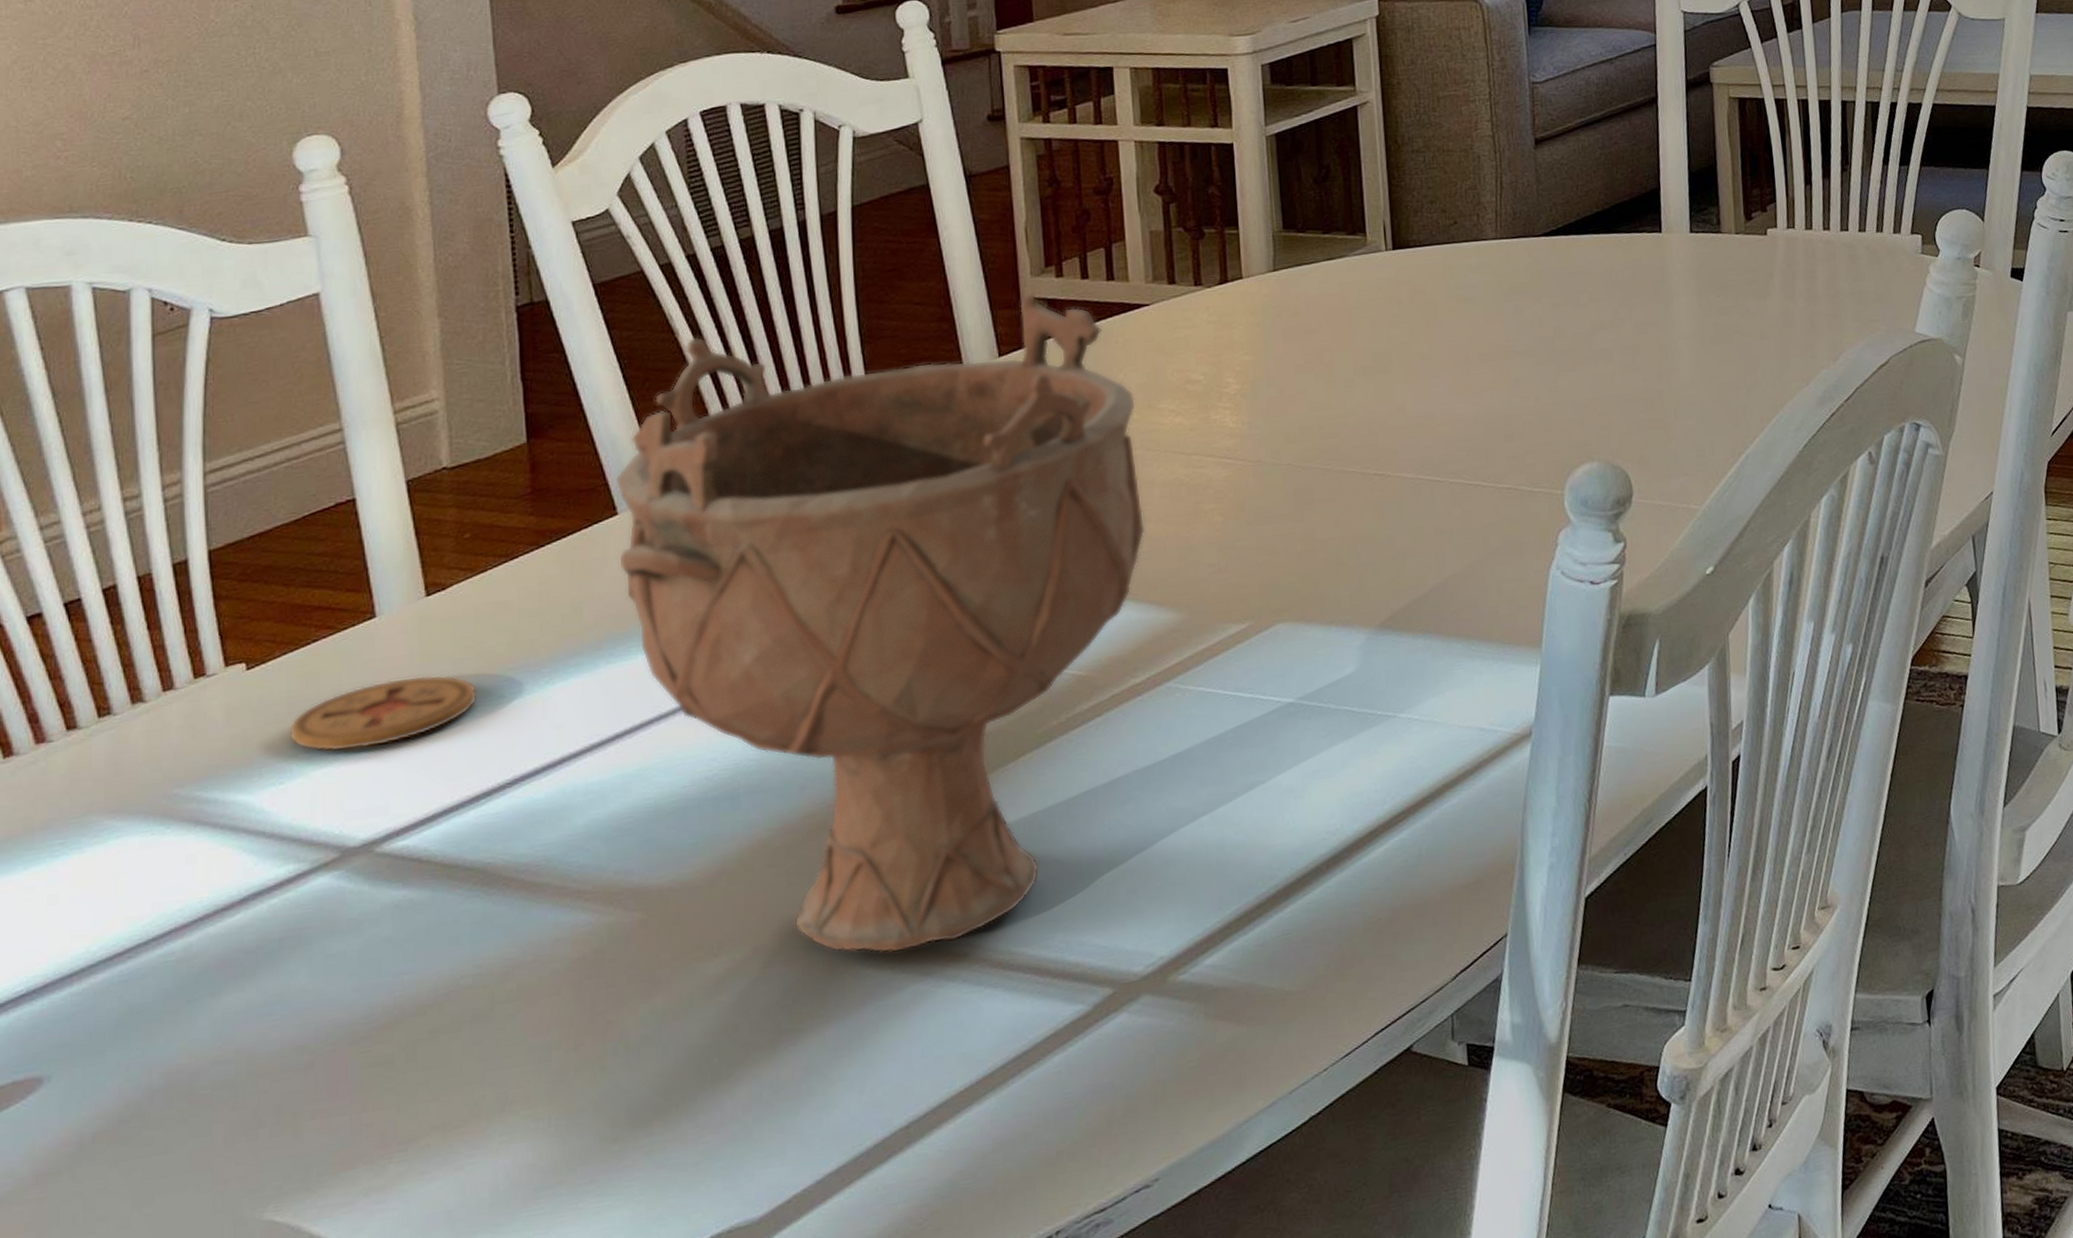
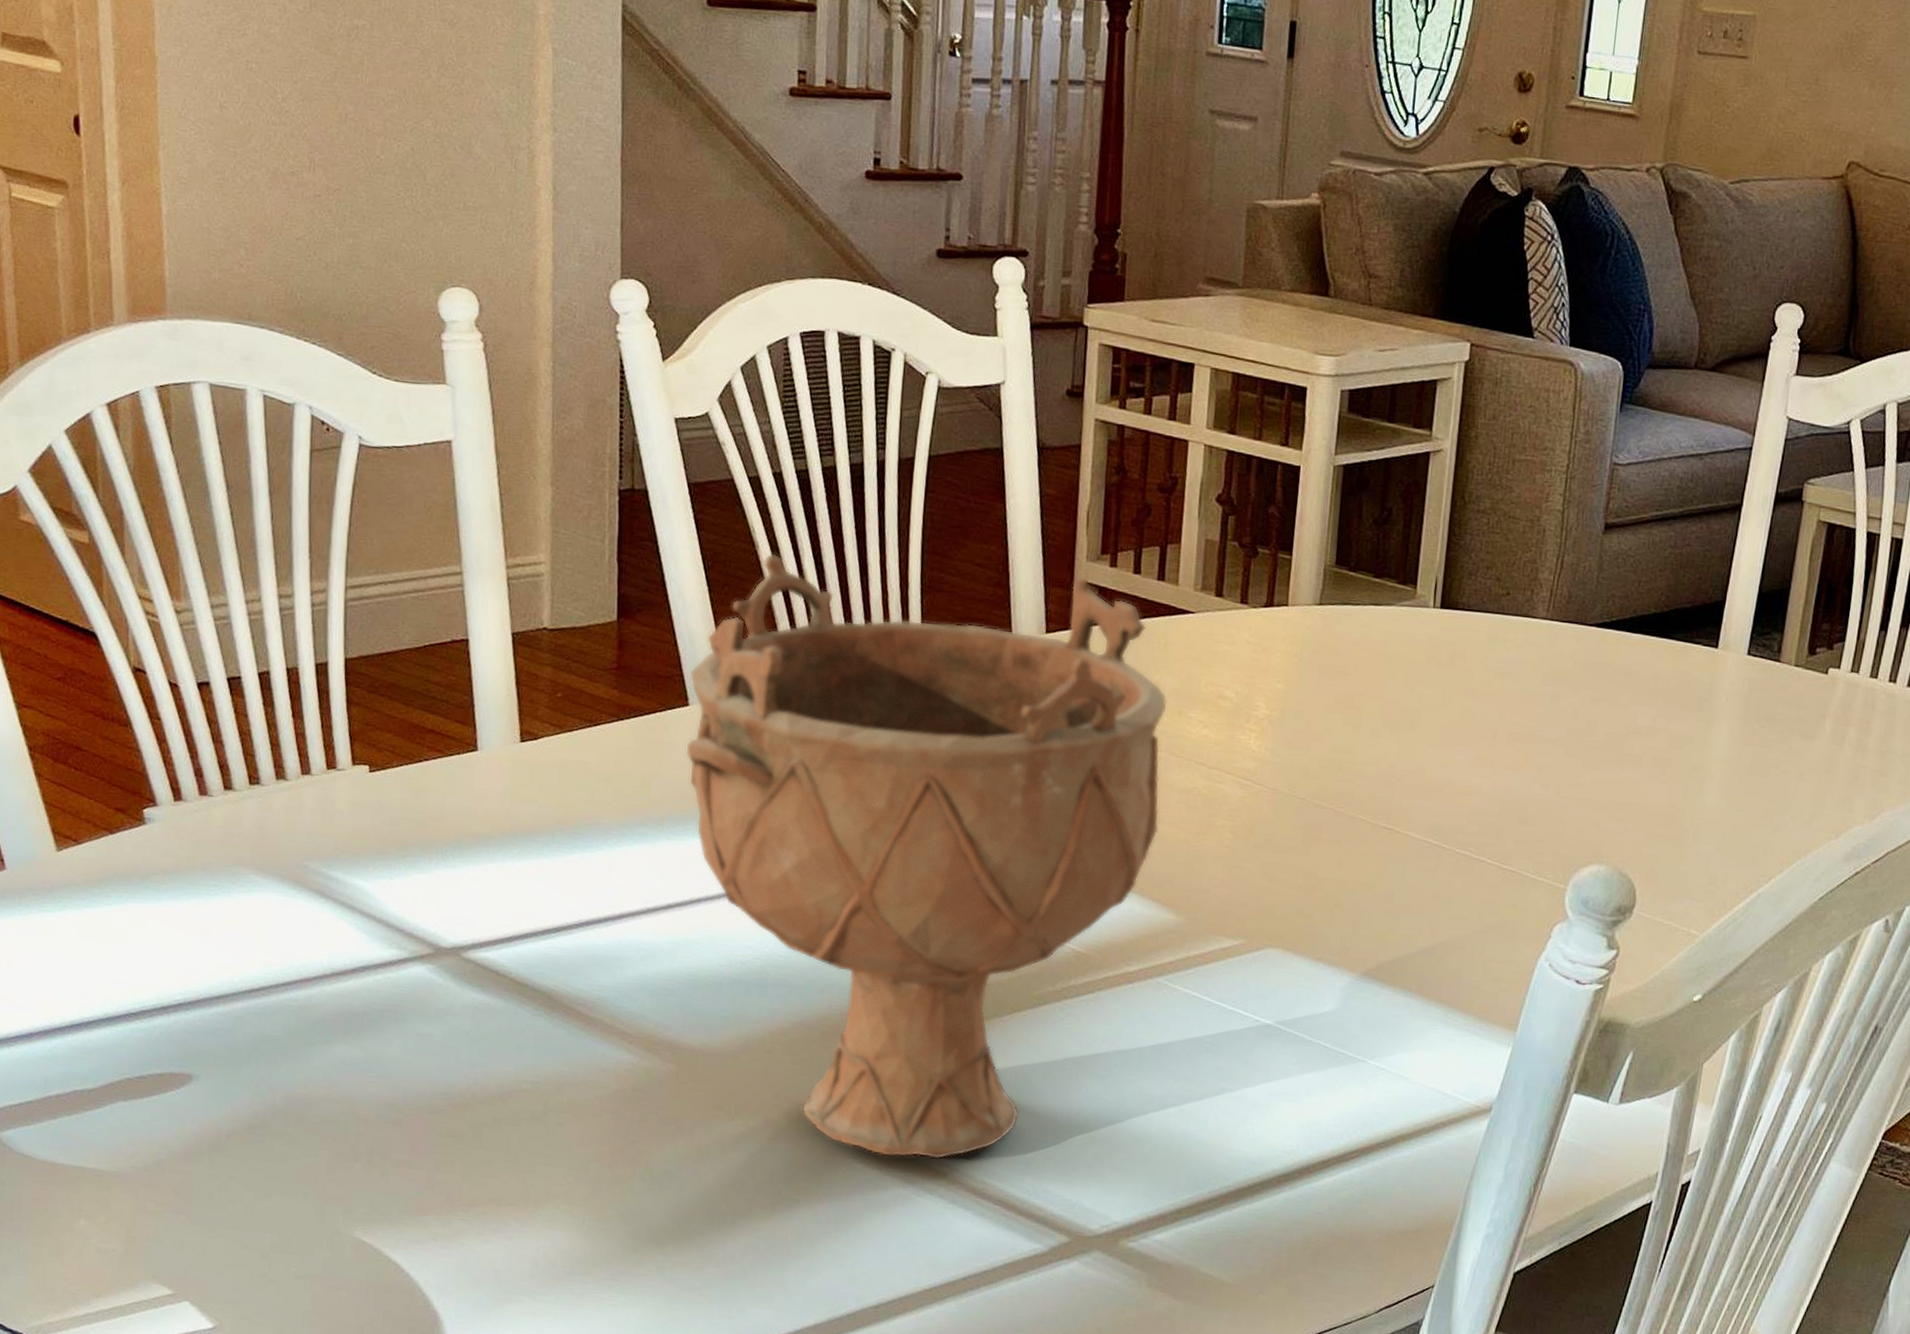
coaster: present [289,674,478,752] -> none [400,808,557,866]

